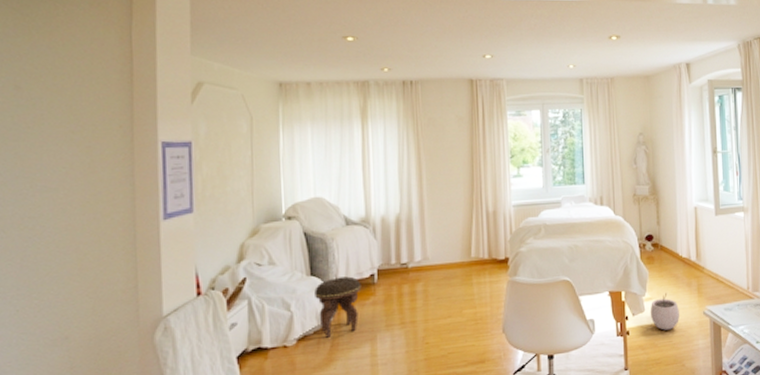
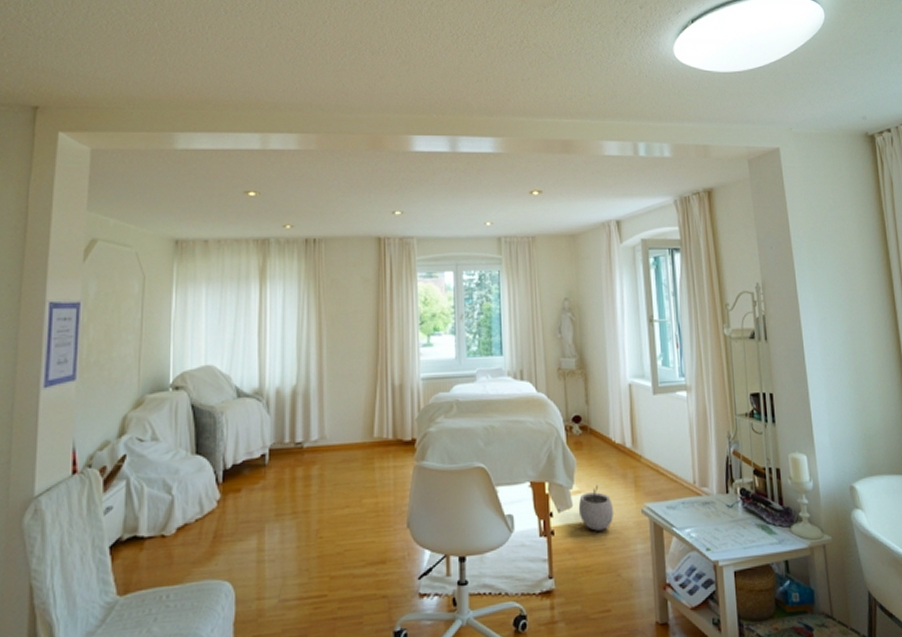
footstool: present [314,276,362,338] -> none [199,456,251,527]

